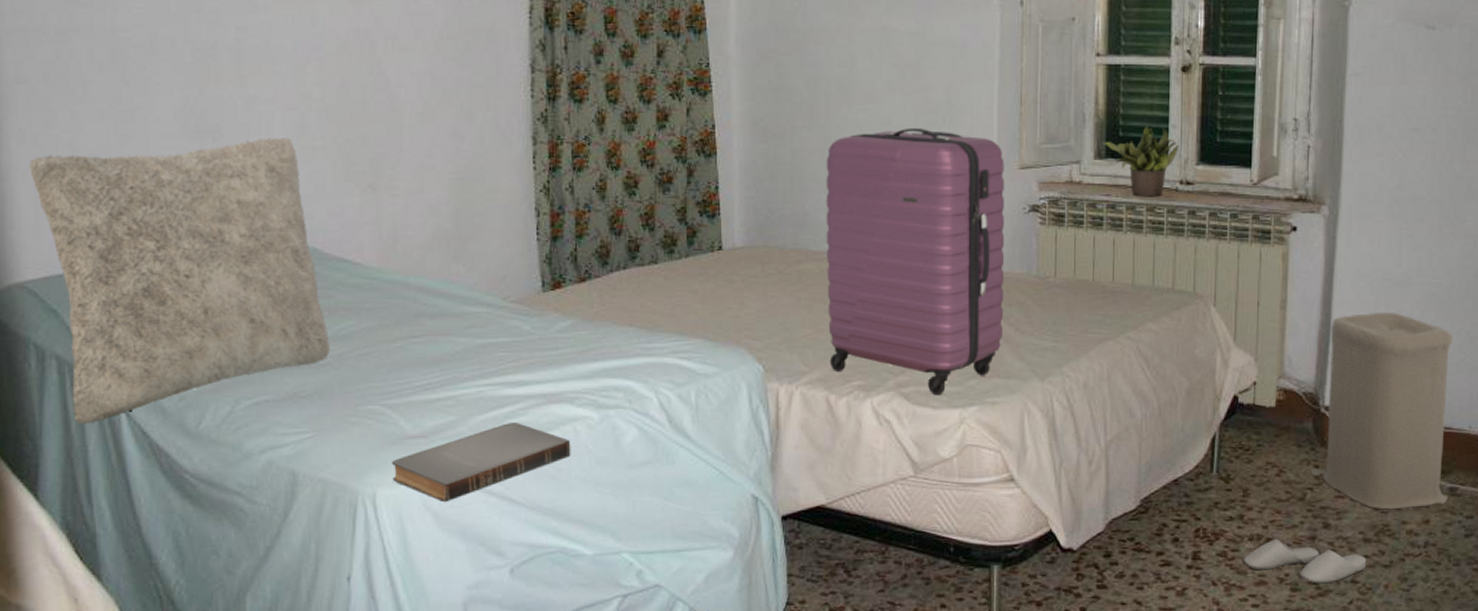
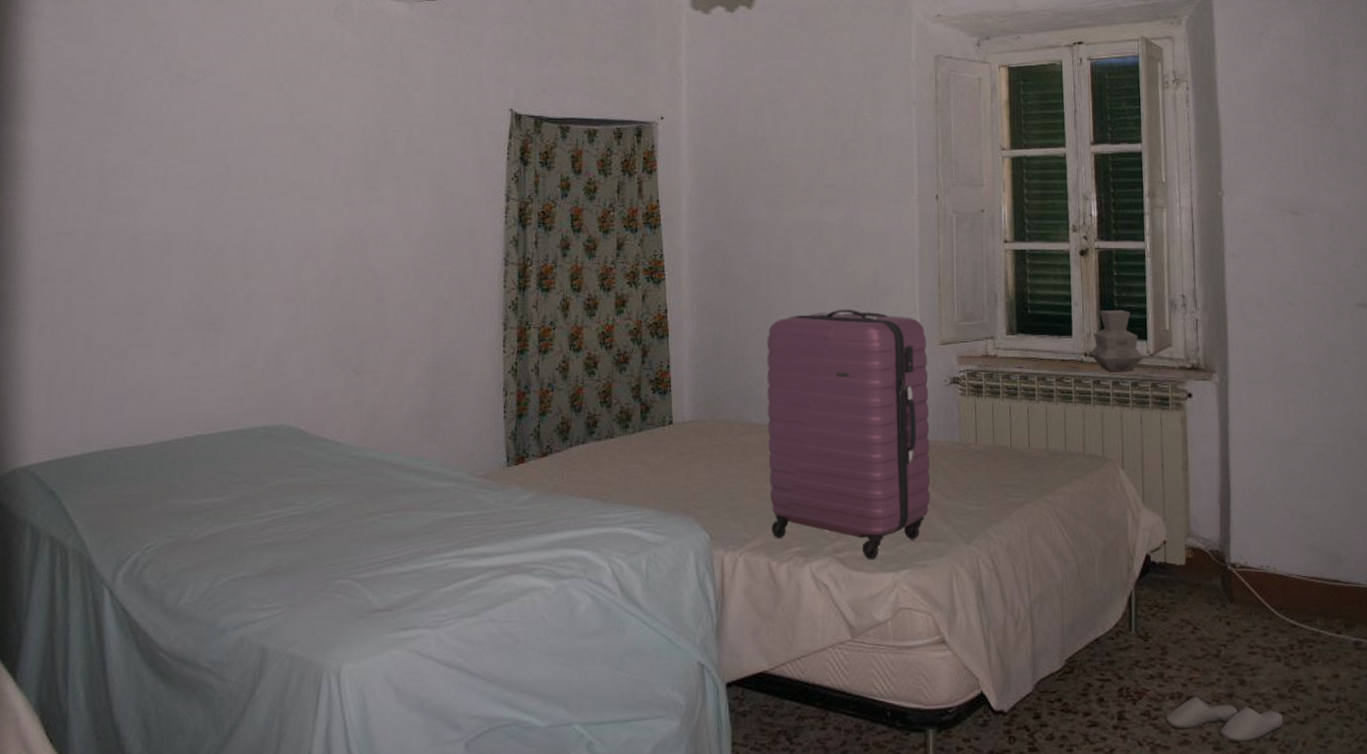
pillow: present [29,138,329,425] -> none [46,327,307,604]
book: present [391,421,571,503] -> none [357,593,528,676]
potted plant: present [1103,126,1179,197] -> none [1014,304,1082,369]
vase: none [1185,134,1247,203] -> present [1089,310,1145,373]
laundry basket: present [1310,312,1454,510] -> none [1222,471,1354,665]

